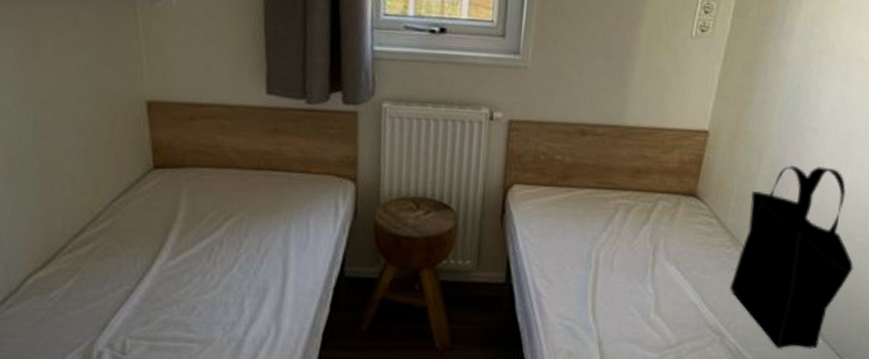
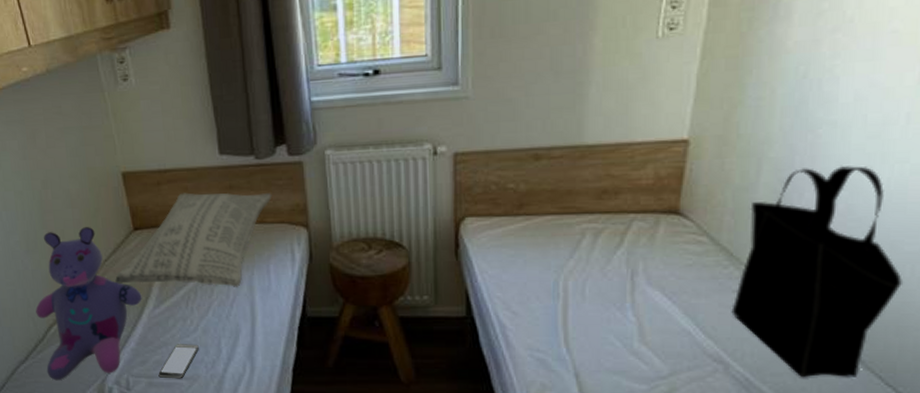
toy: none [11,160,155,343] -> present [35,227,142,381]
pillow: none [123,131,321,241] -> present [115,192,272,287]
smartphone: none [164,302,217,342] -> present [158,344,199,379]

